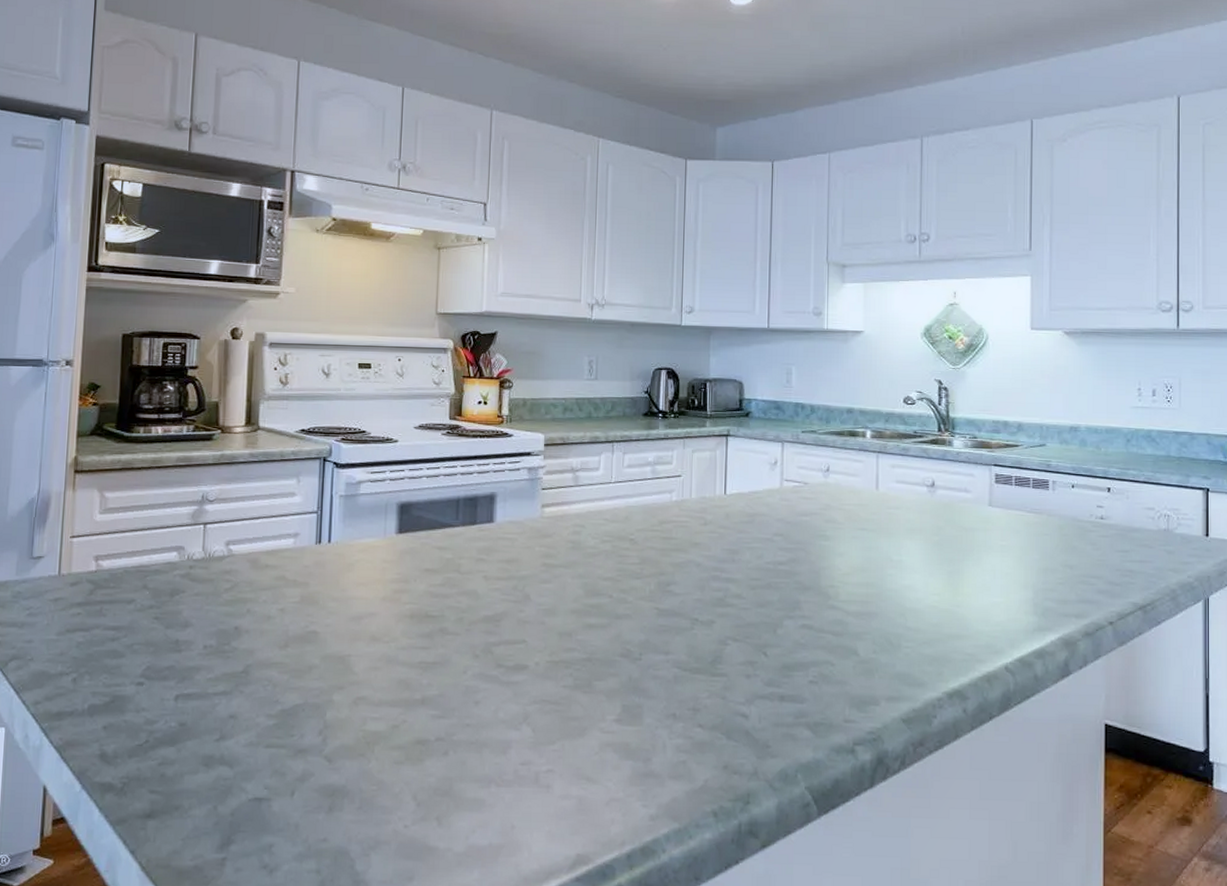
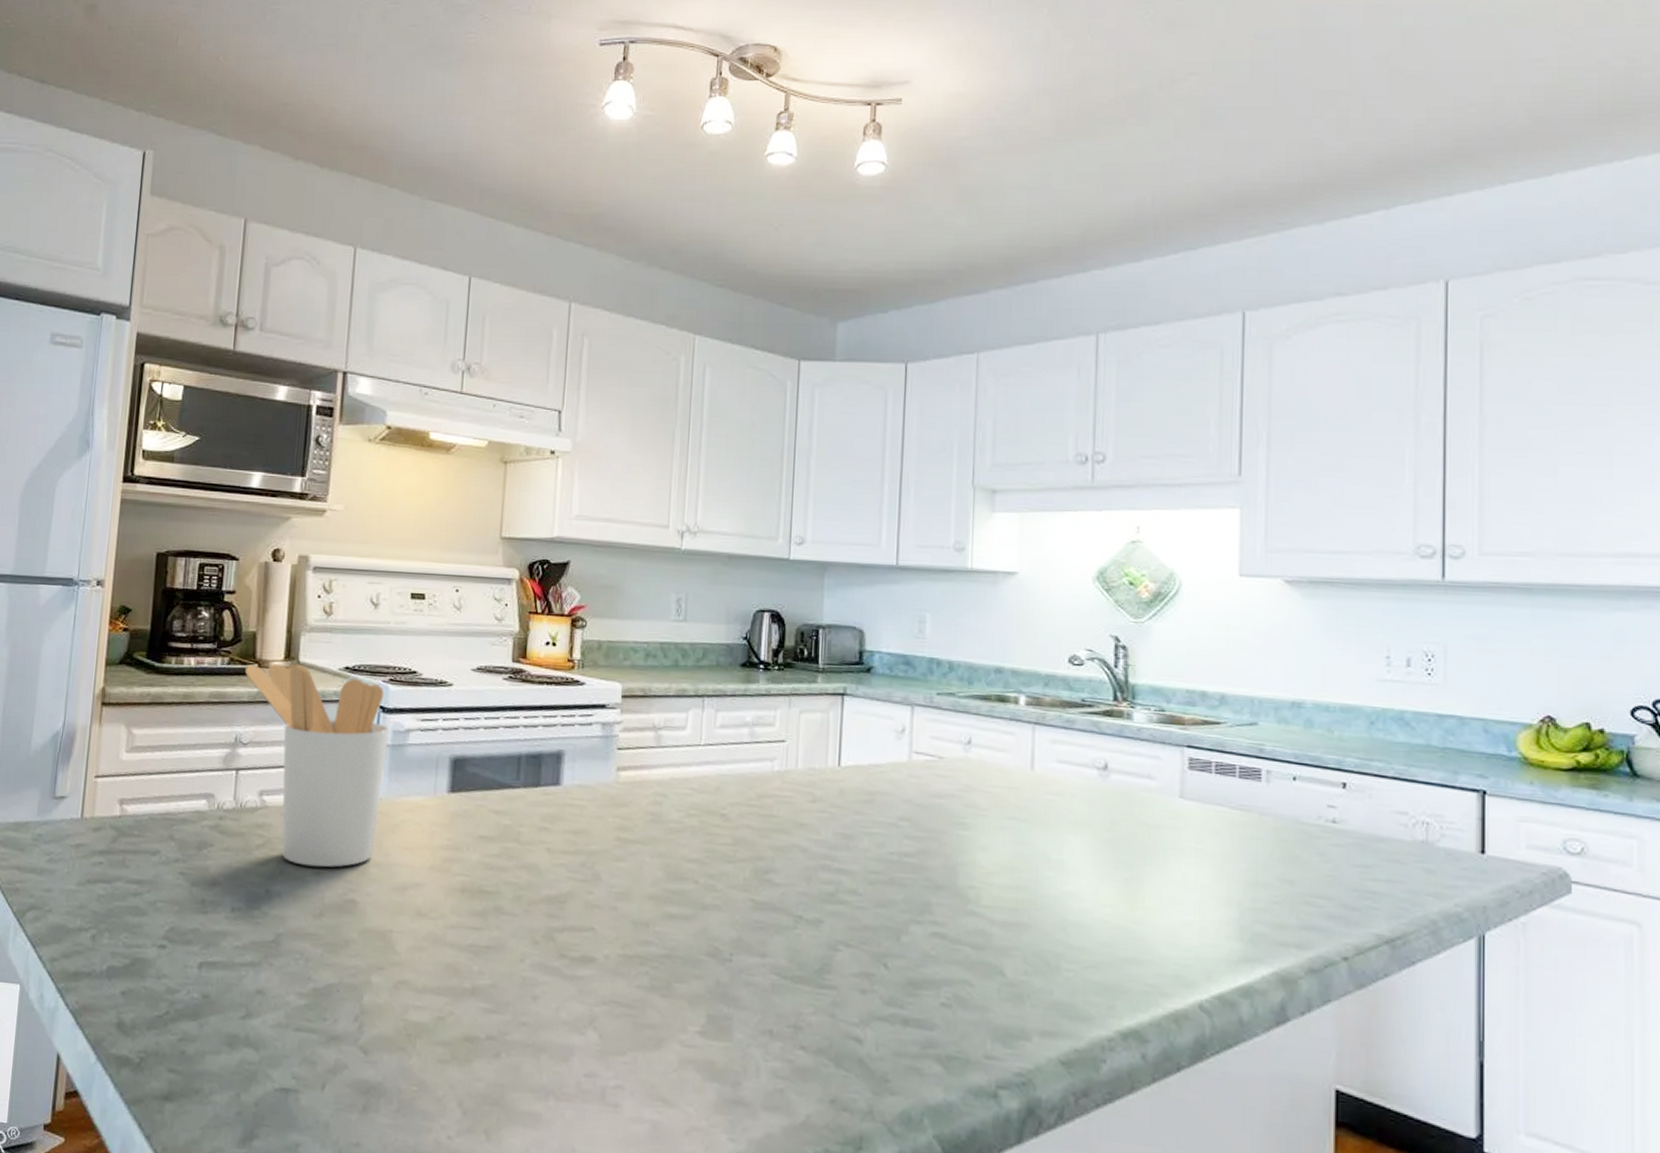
utensil holder: none [209,428,343,605] -> present [244,663,390,868]

